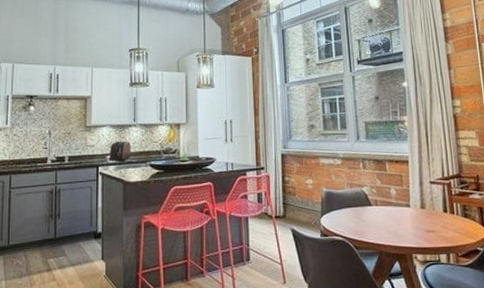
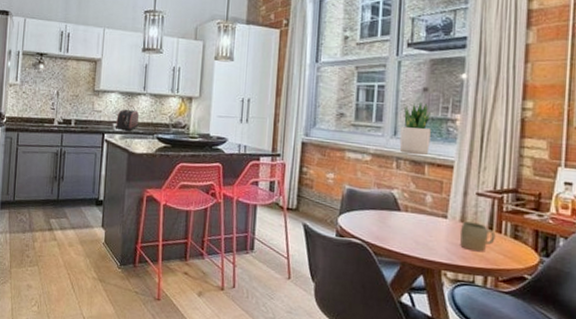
planter: none [362,109,387,155] -> present [399,102,431,156]
mug: none [421,207,451,233] -> present [459,221,496,252]

